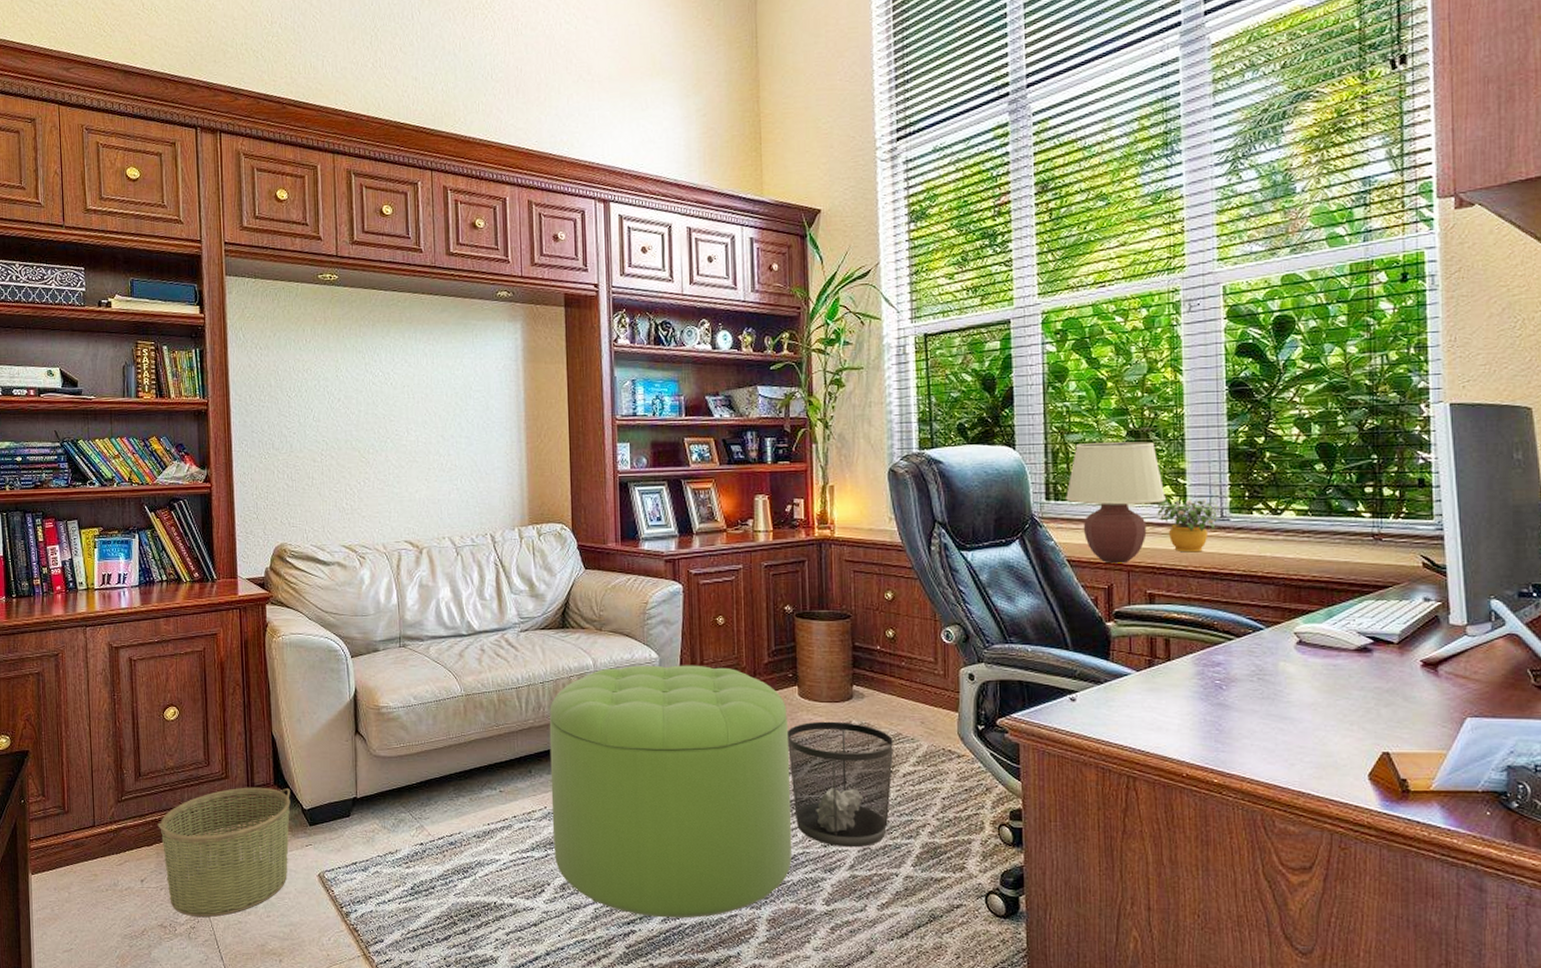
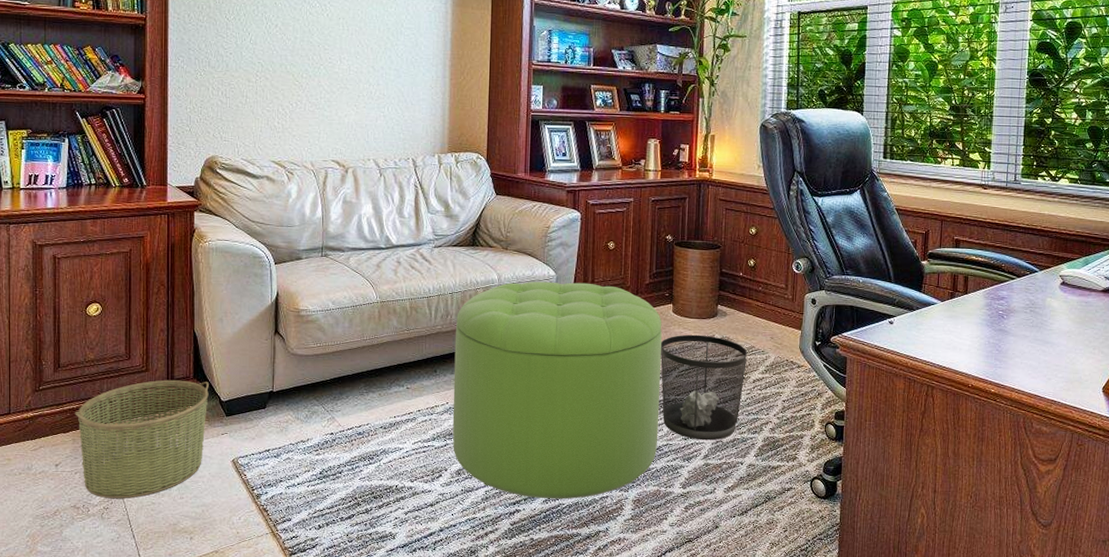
table lamp: present [1066,441,1167,564] -> none [899,113,976,214]
potted flower: present [1157,497,1220,553] -> none [967,164,1014,208]

